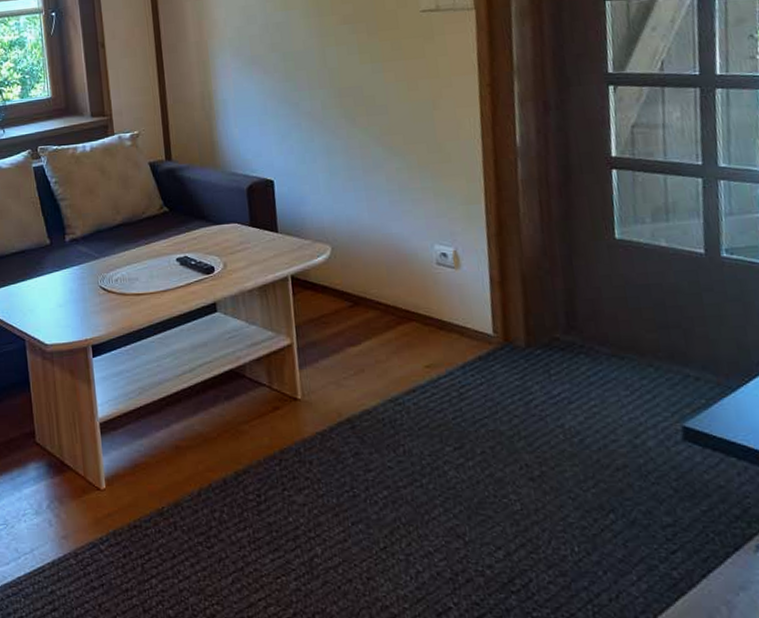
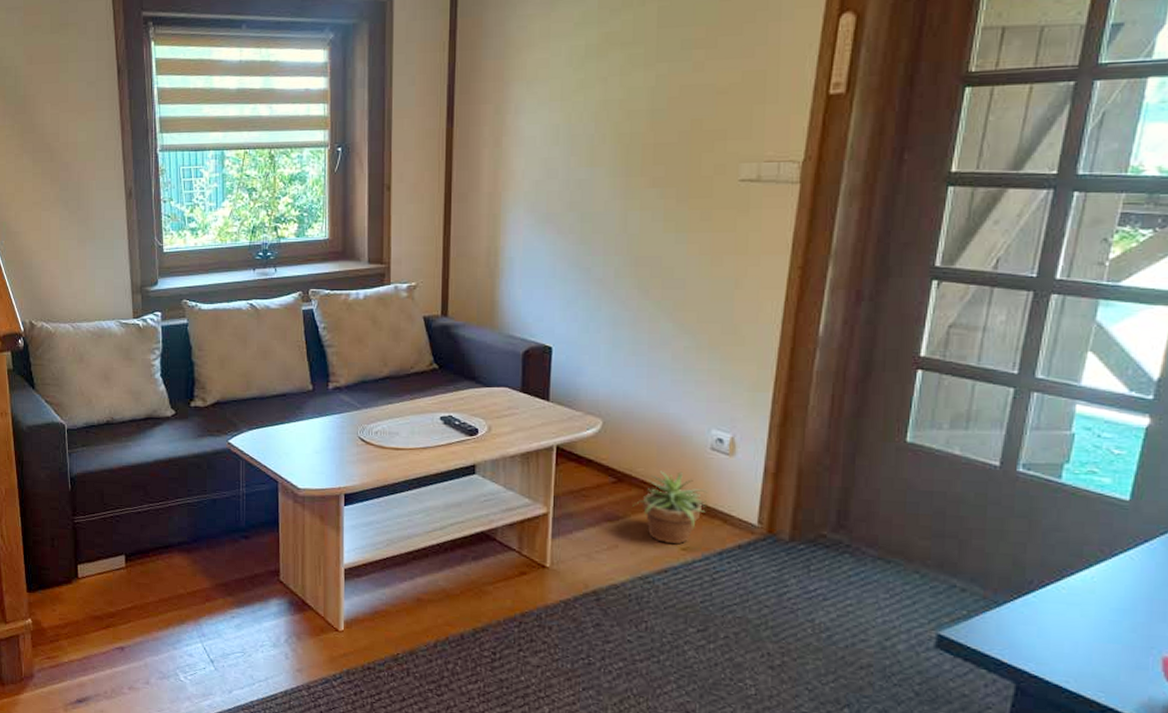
potted plant: none [372,289,442,363] -> present [633,471,708,545]

